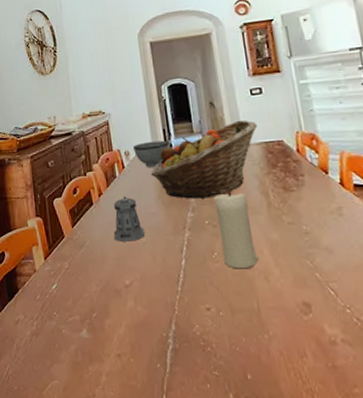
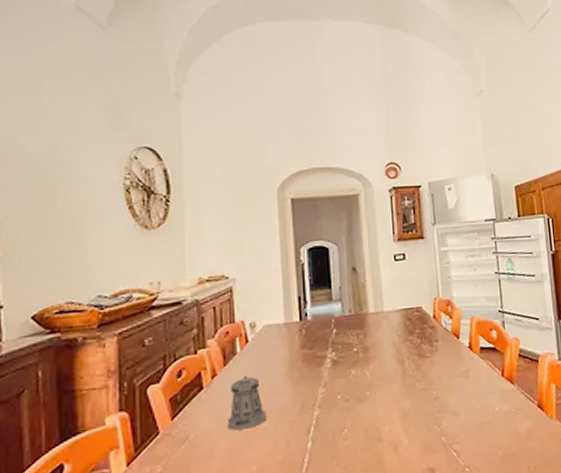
bowl: present [133,140,170,168] -> none [261,309,304,341]
fruit basket: present [151,120,258,199] -> none [281,286,399,374]
candle: present [213,190,259,269] -> none [348,360,390,444]

